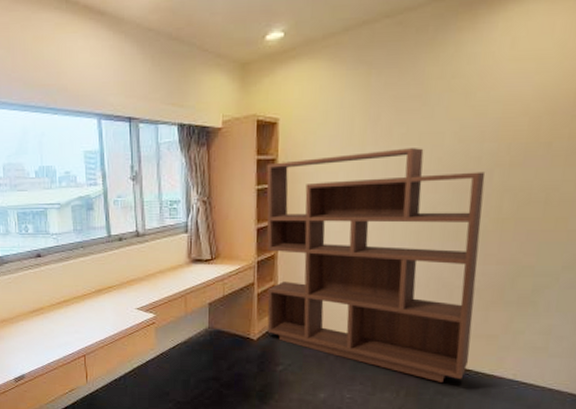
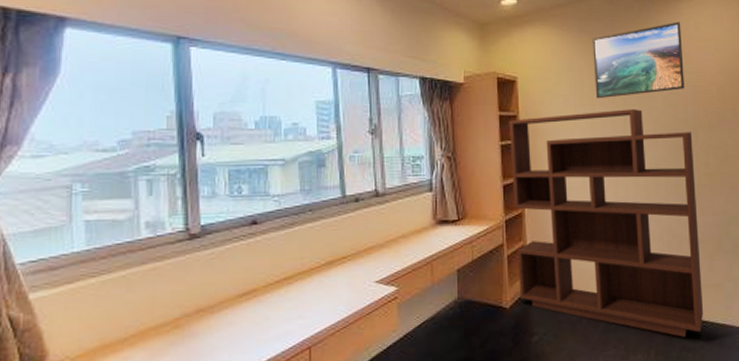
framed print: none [367,39,492,138] -> present [592,21,685,99]

